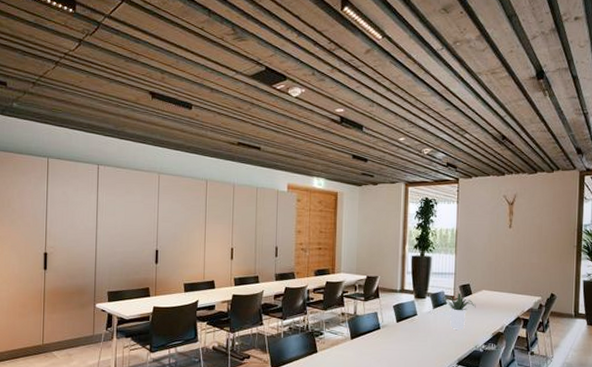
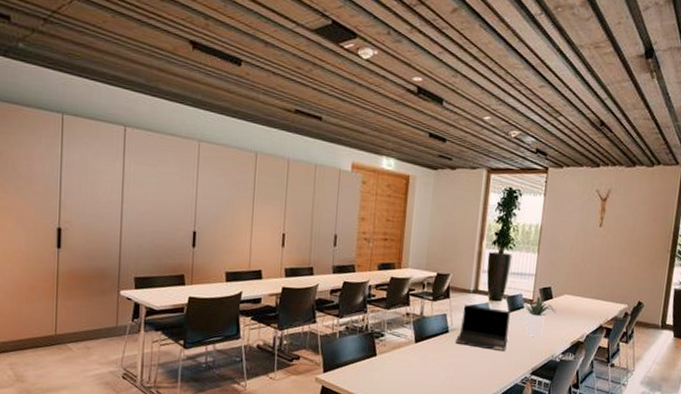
laptop computer: none [387,303,434,345] -> present [456,305,510,352]

